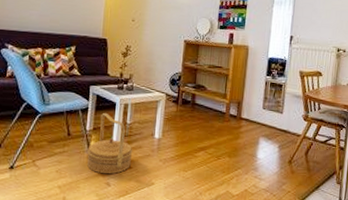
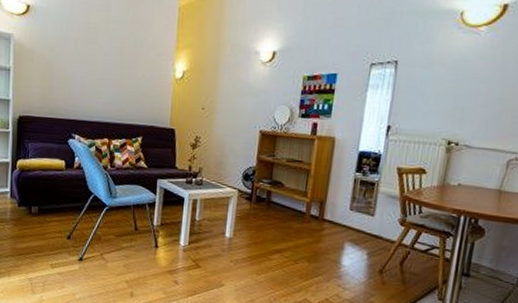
basket: present [87,112,133,174] -> none [154,208,202,273]

